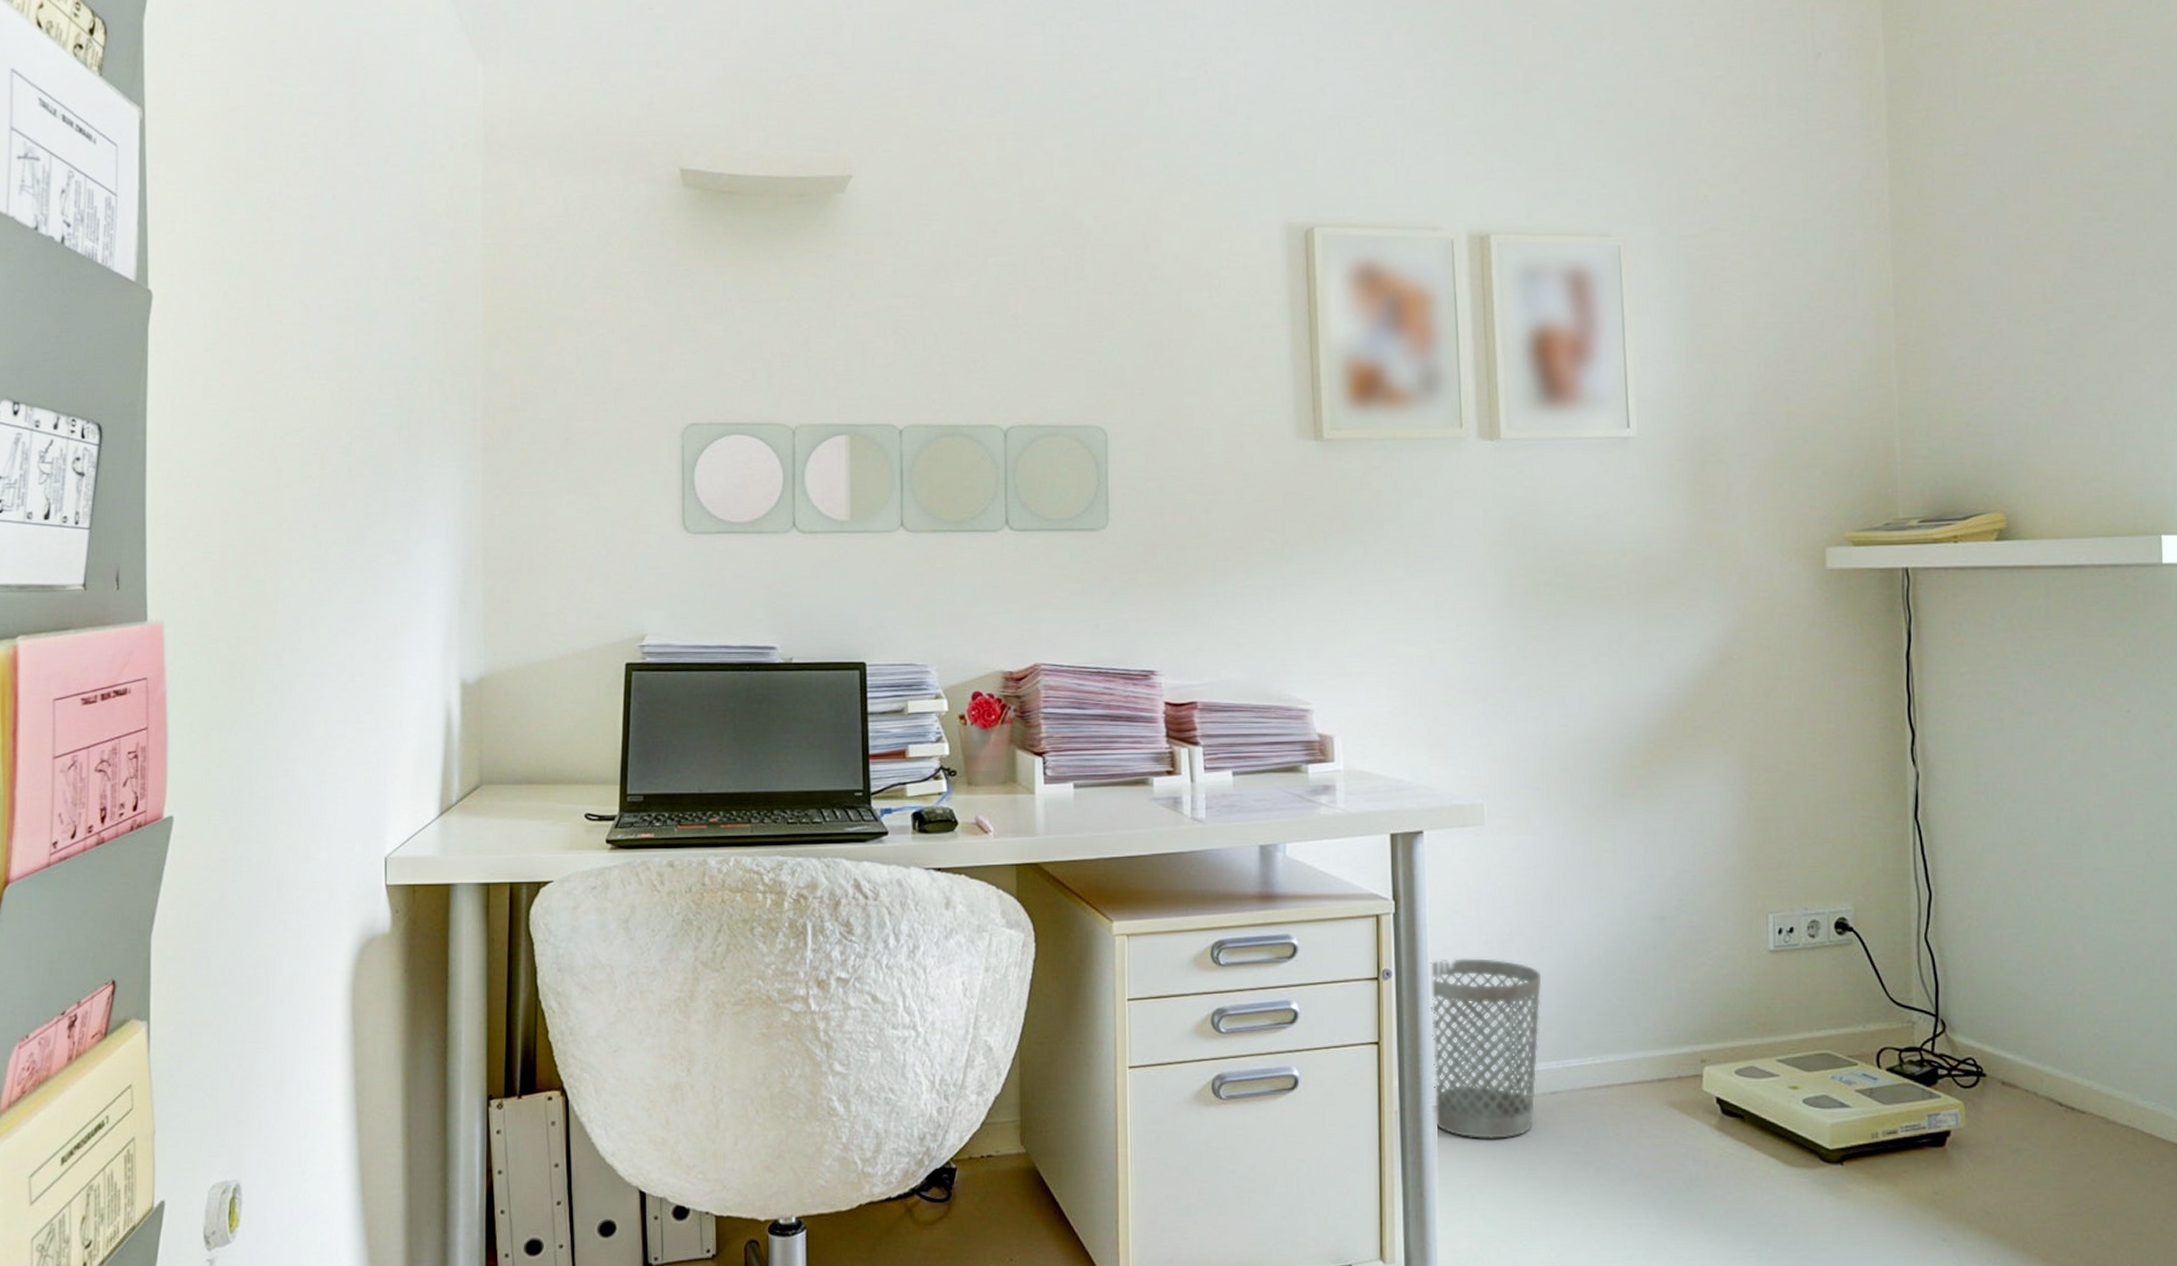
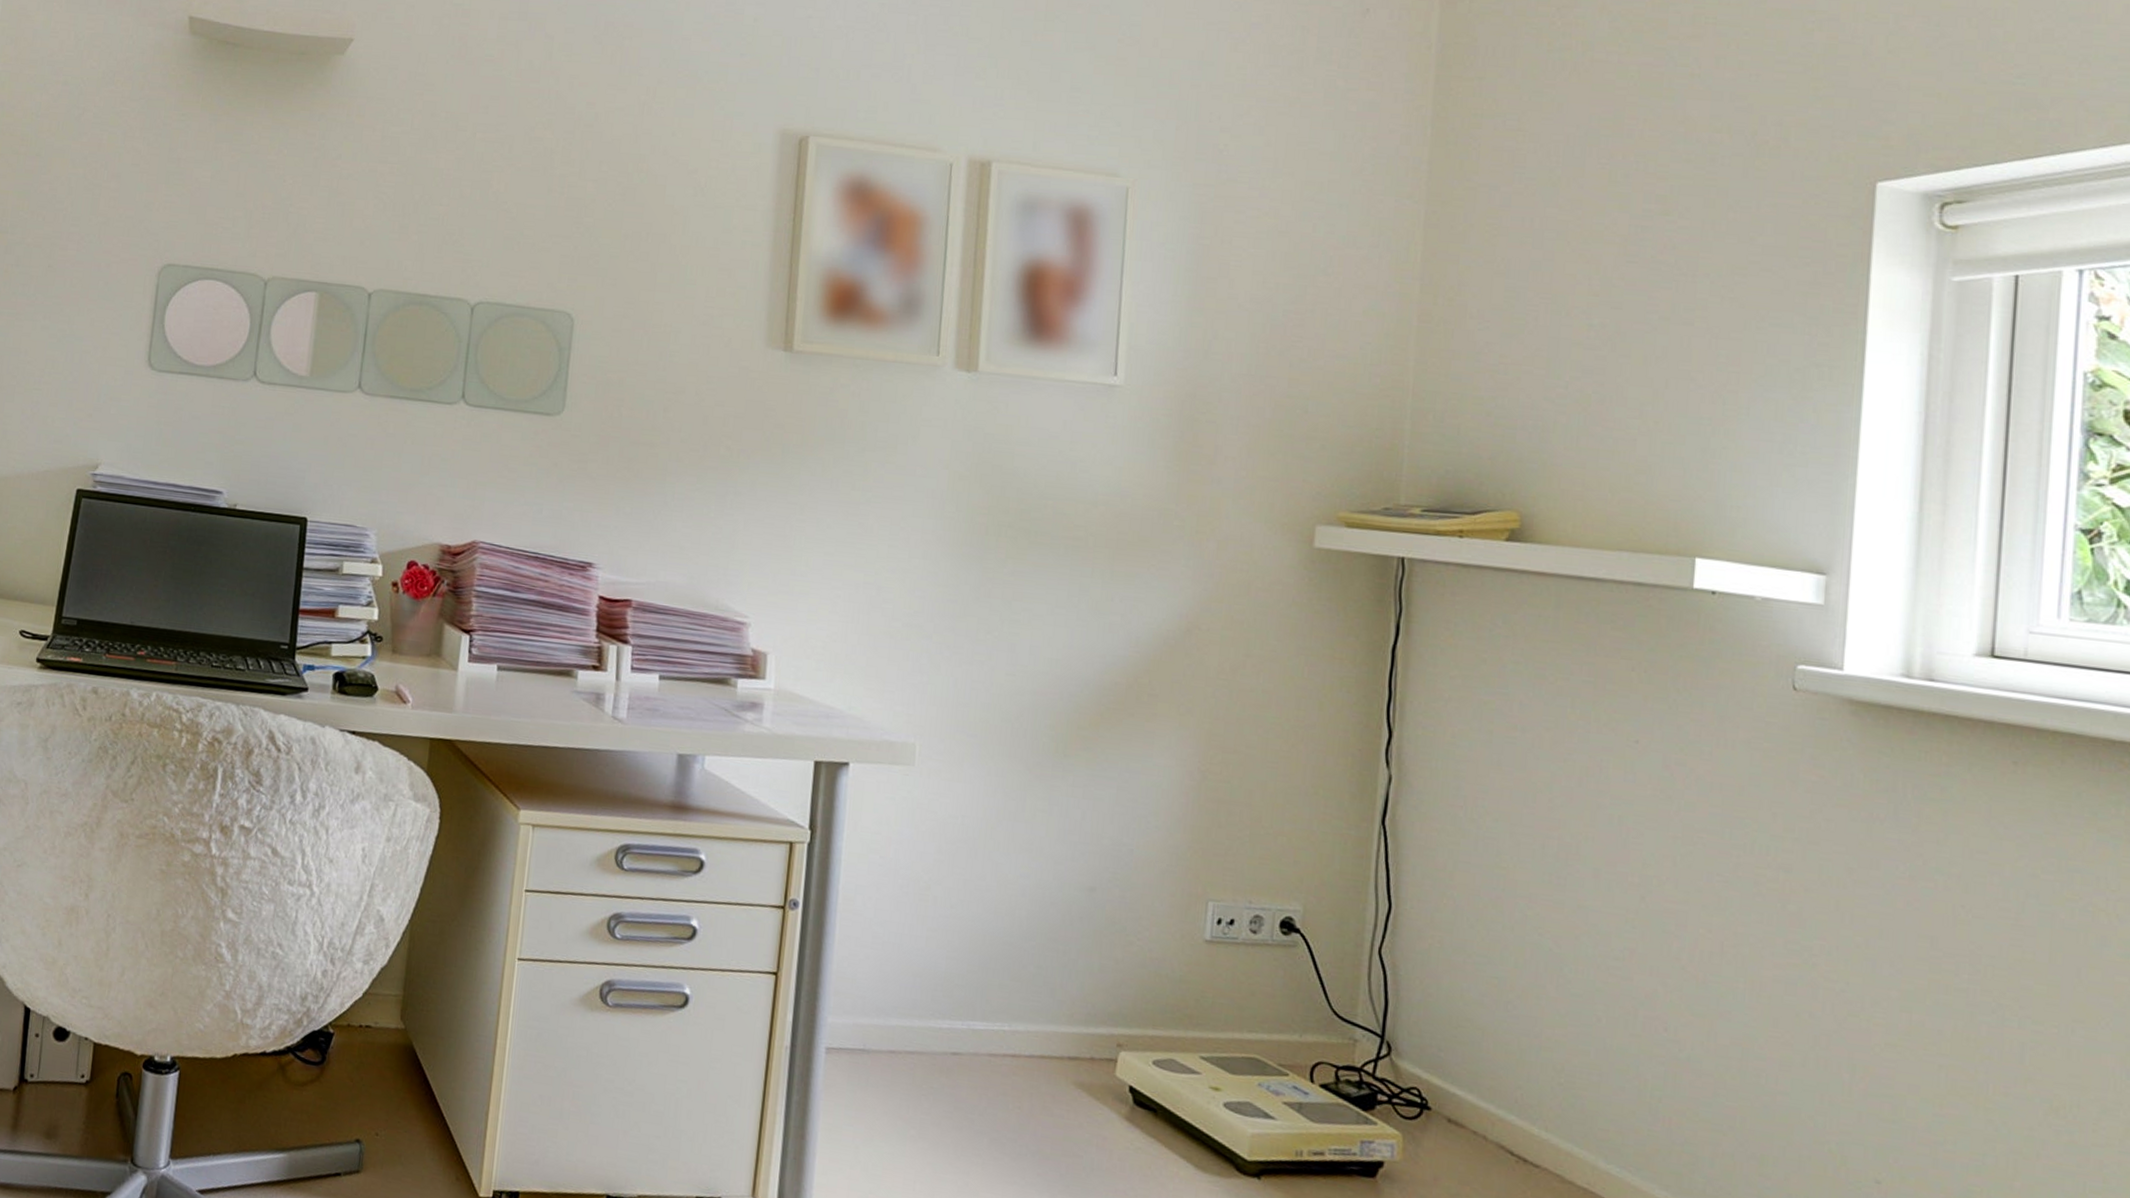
wastebasket: present [1430,958,1542,1139] -> none [827,898,957,1094]

